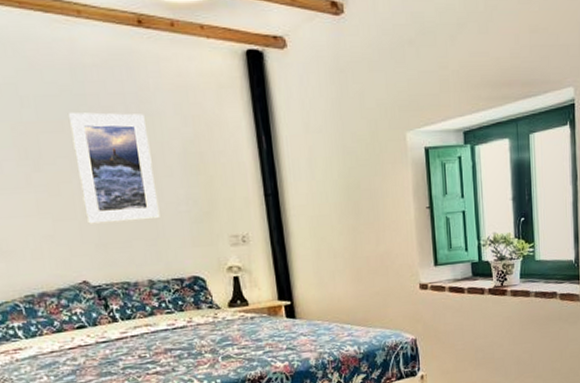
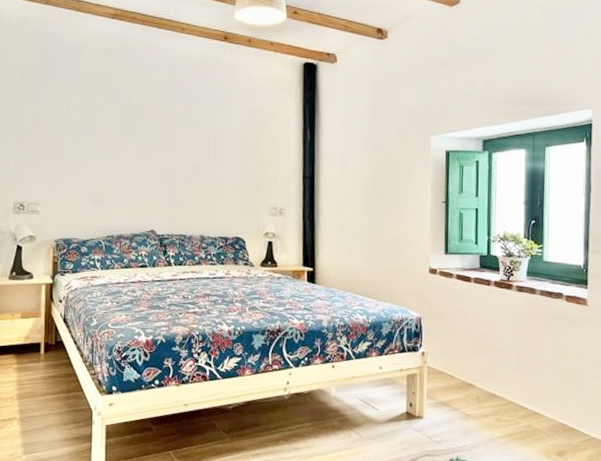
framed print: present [69,112,160,224] -> none [162,102,219,188]

